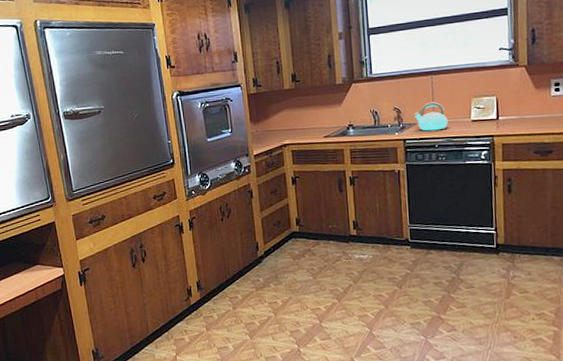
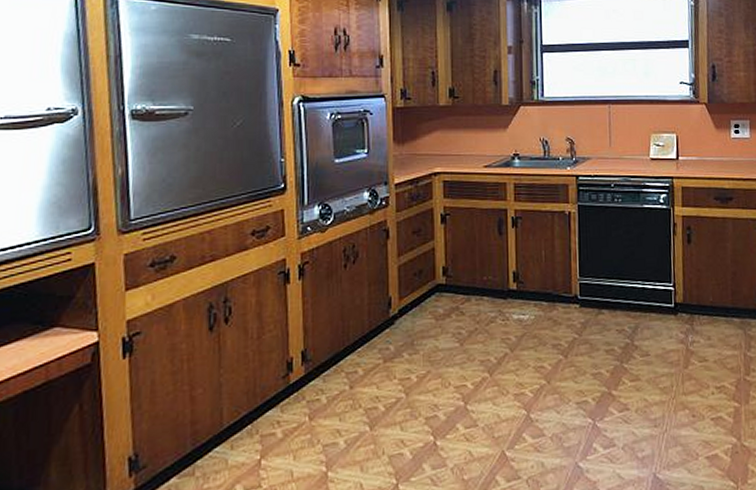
kettle: present [413,102,449,131] -> none [588,135,626,168]

